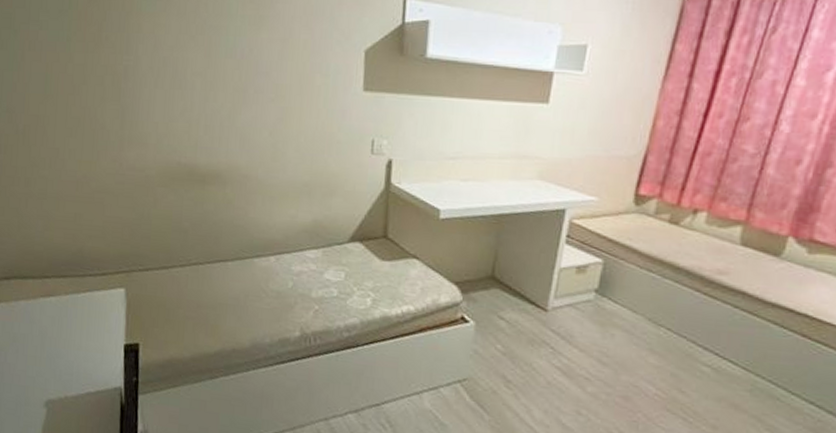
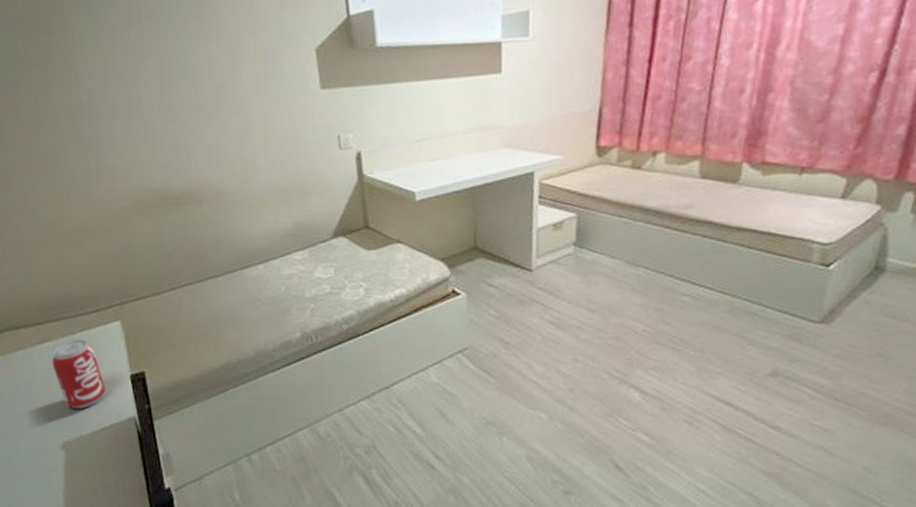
beverage can: none [51,299,99,370] -> present [51,339,107,409]

